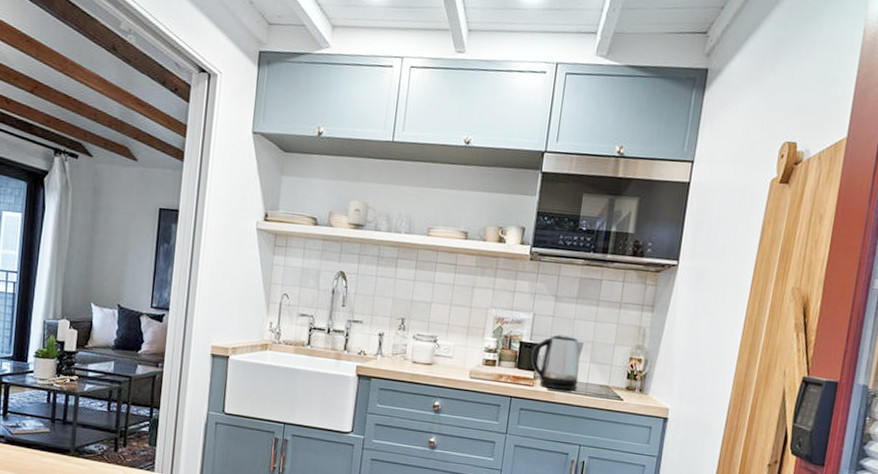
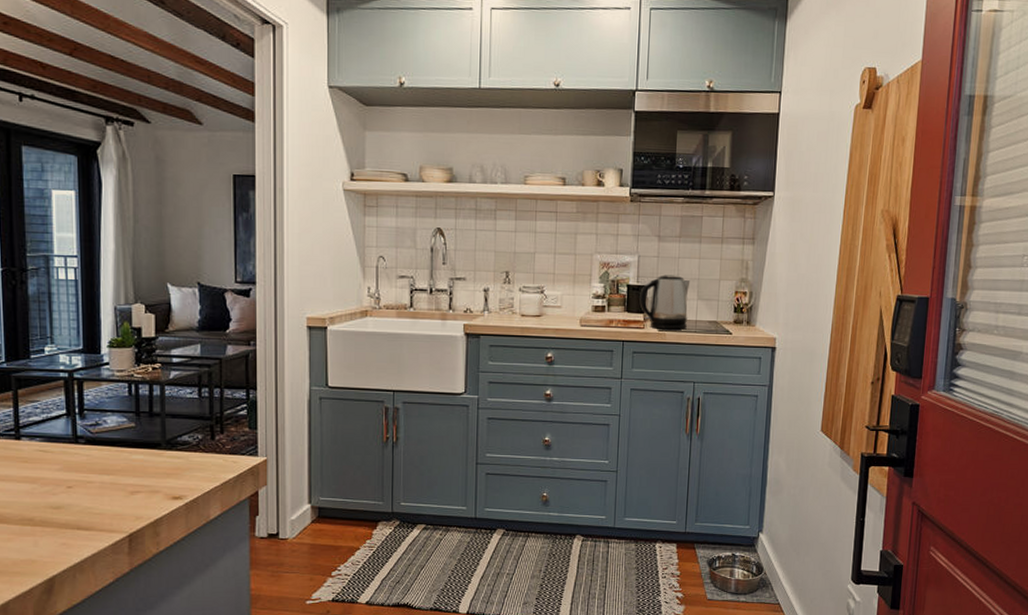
mug: present [346,200,377,227] -> none [439,152,470,180]

